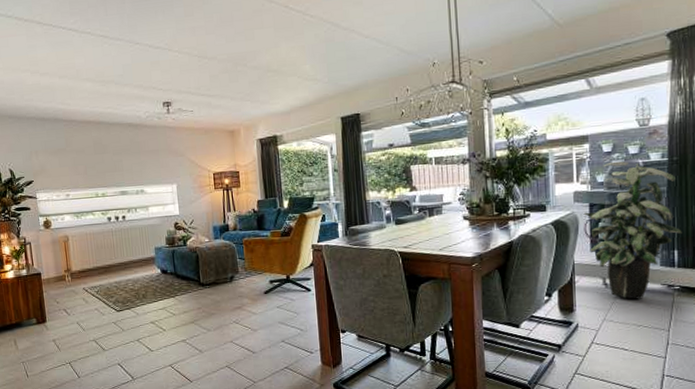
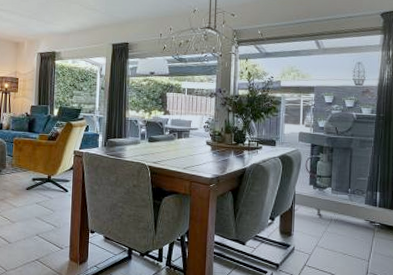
indoor plant: present [583,161,682,300] -> none [306,111,384,231]

